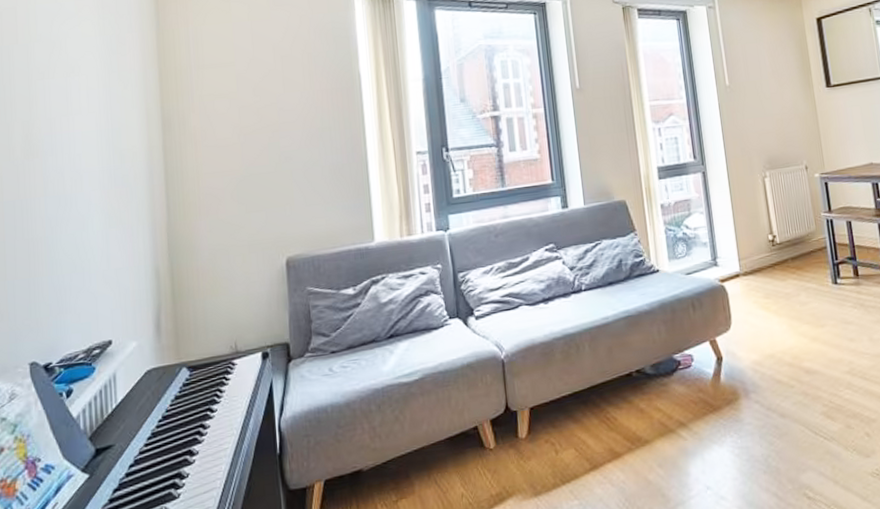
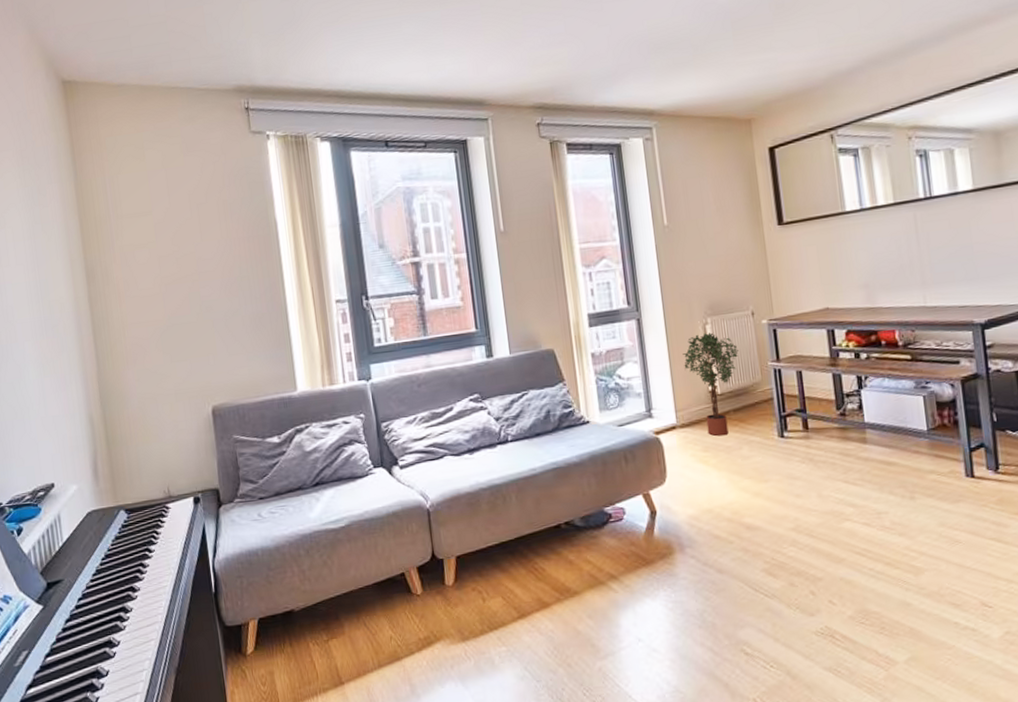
potted tree: none [744,185,795,284] -> present [683,332,738,437]

